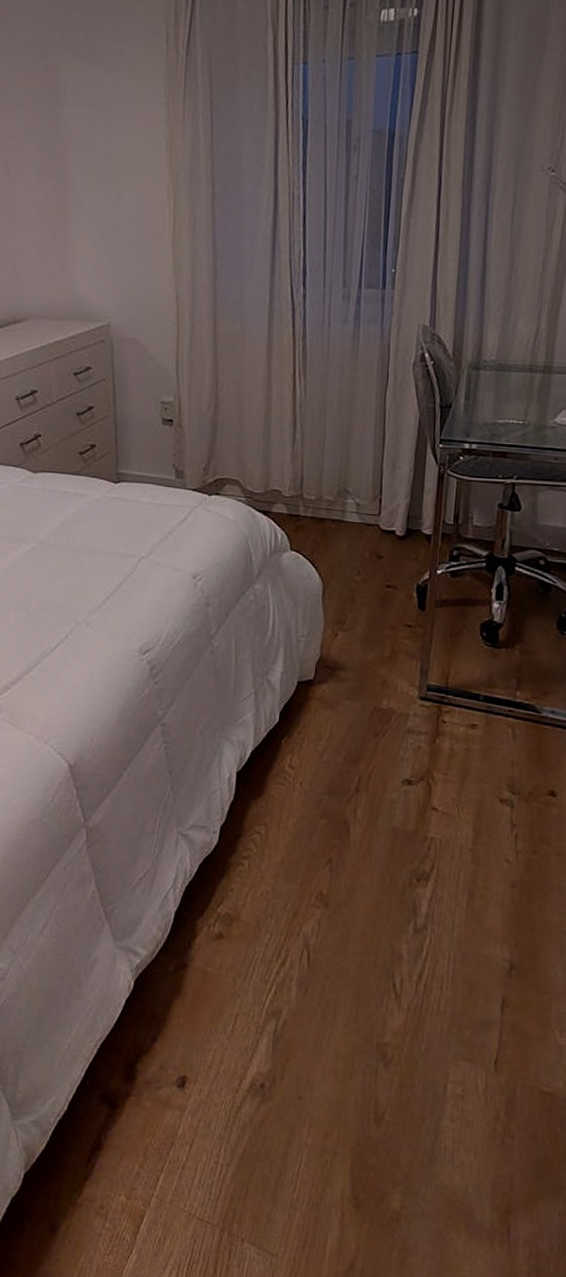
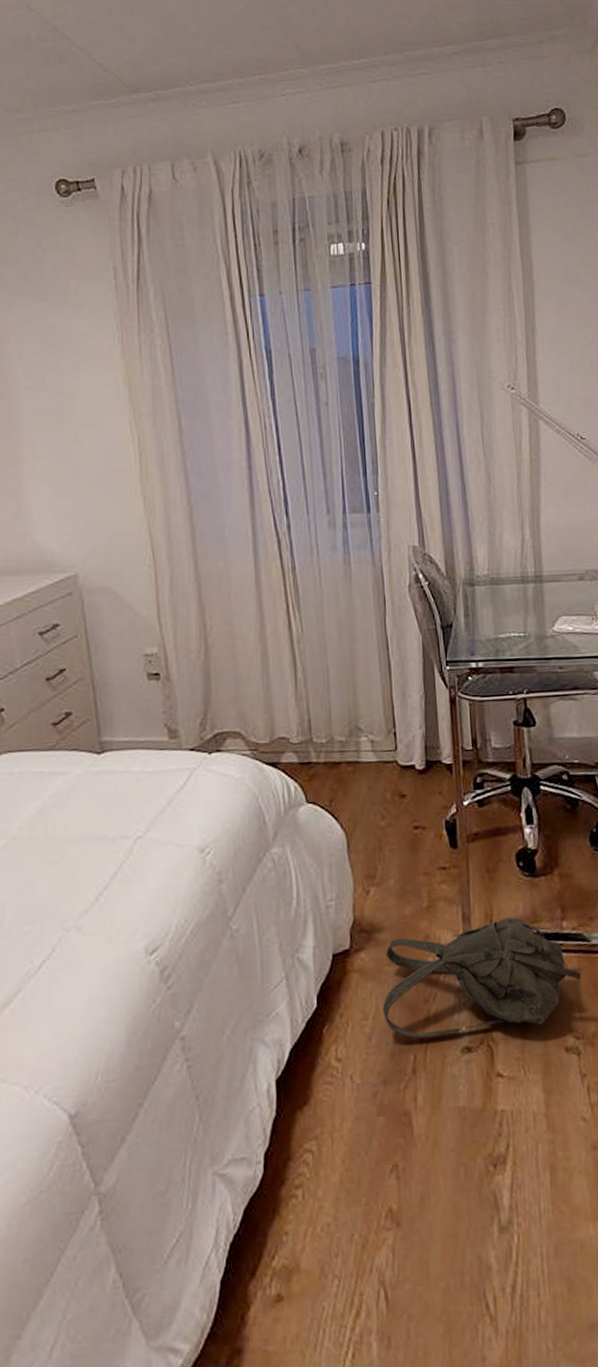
backpack: none [336,678,527,775] -> present [383,917,582,1039]

